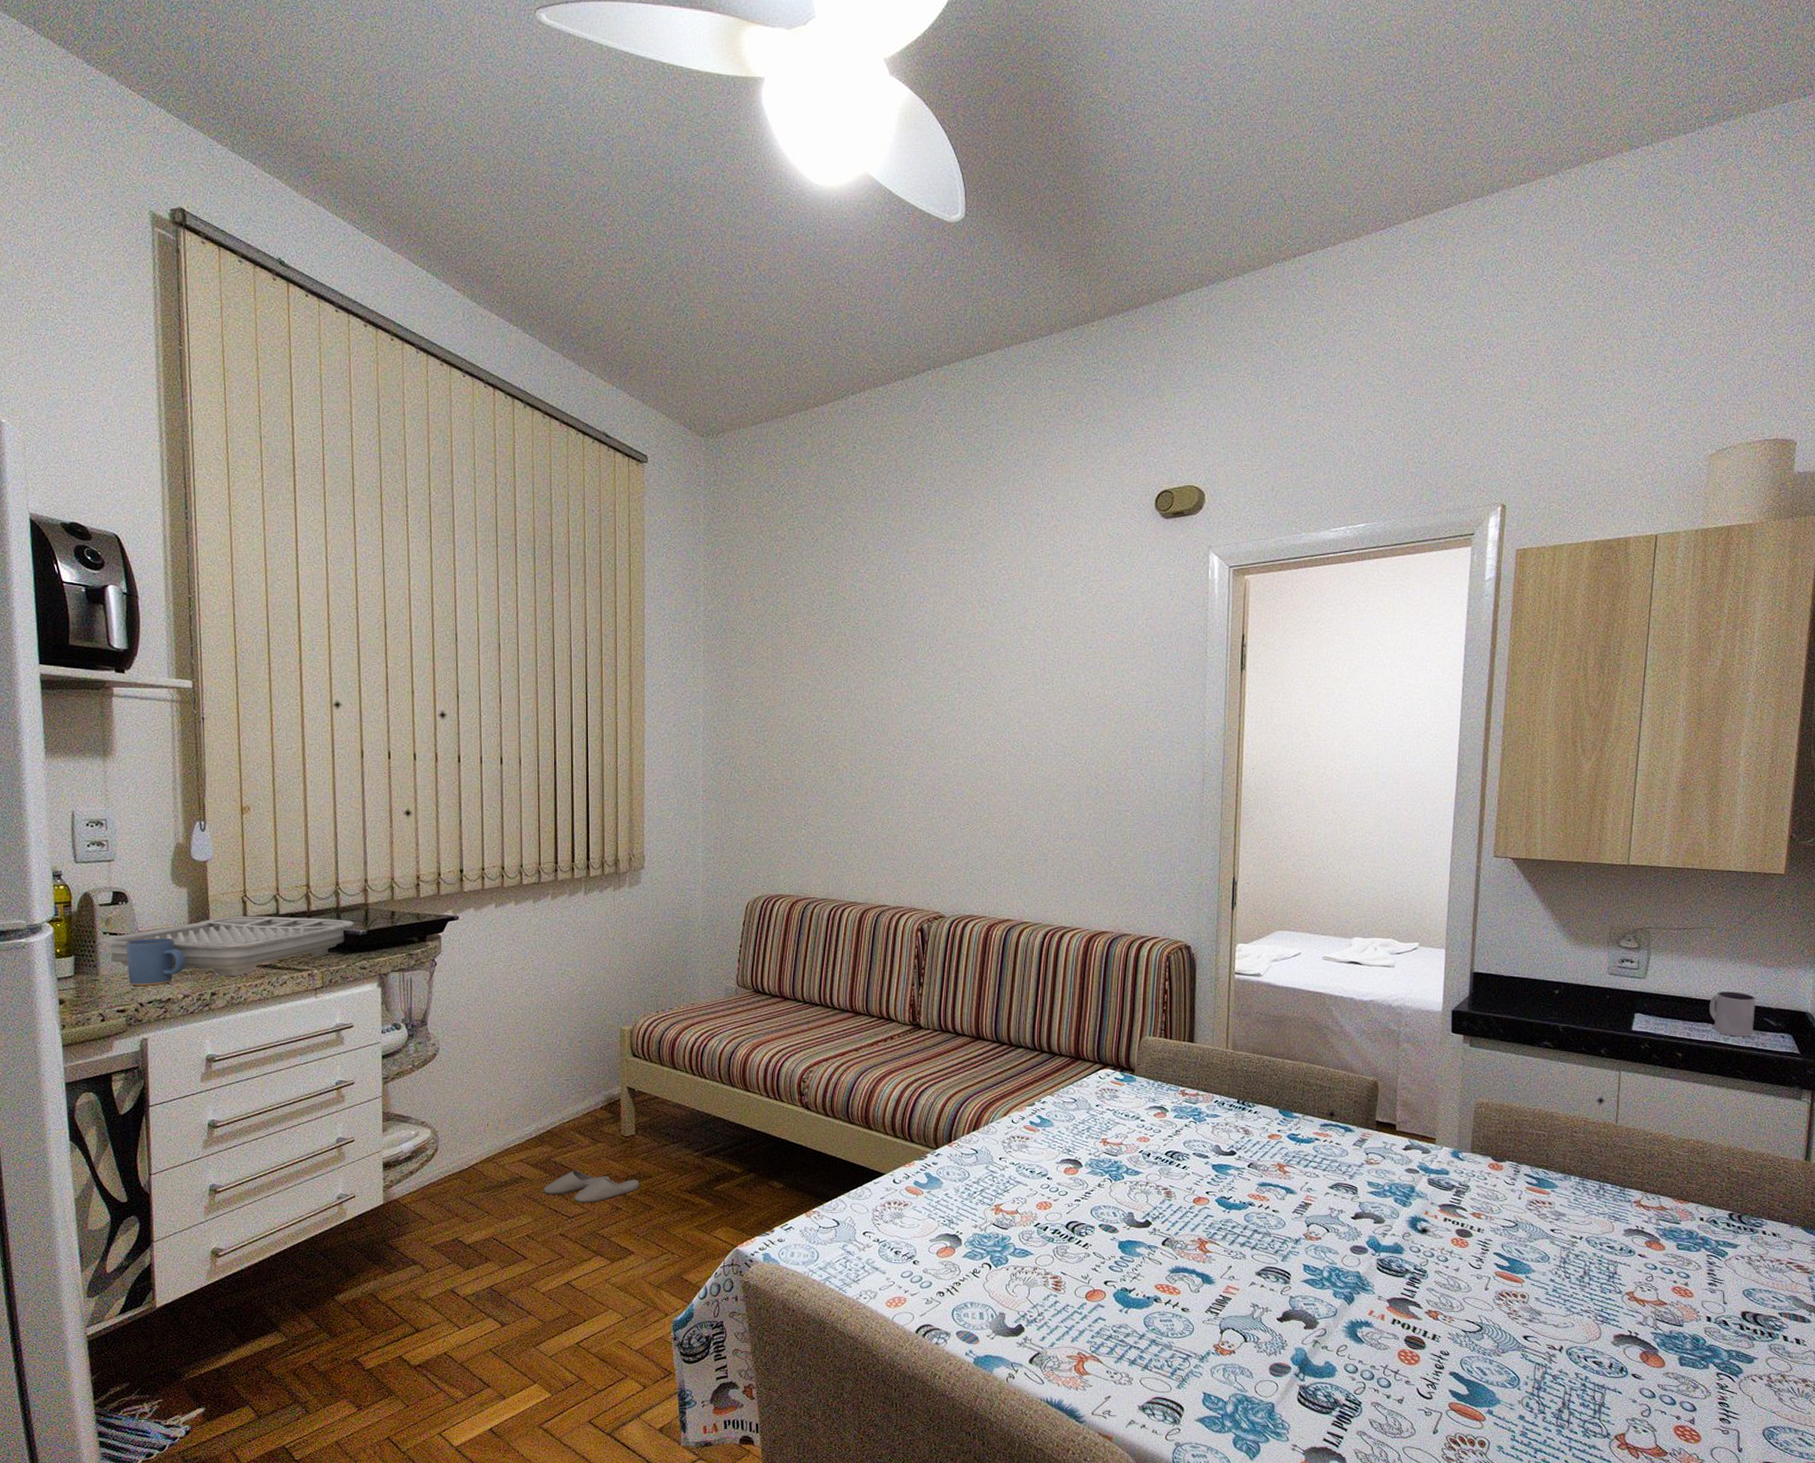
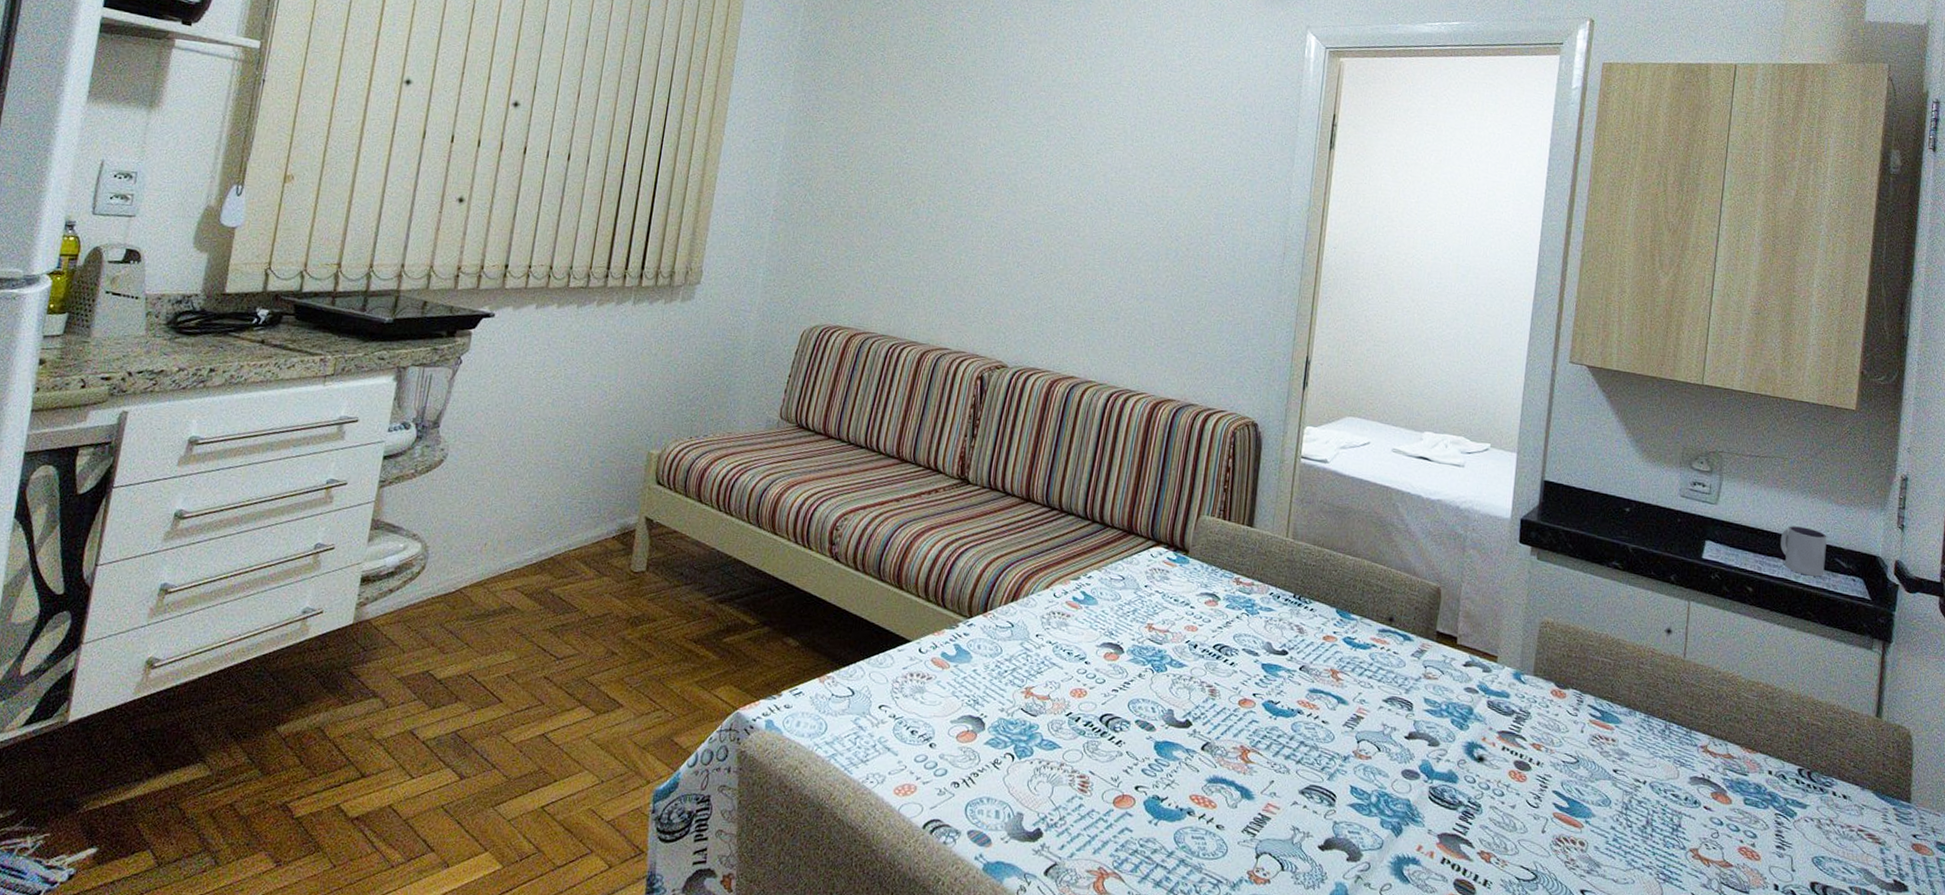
dish rack: present [99,916,355,976] -> none [99,288,382,353]
mug: present [126,937,185,986] -> none [122,302,190,355]
slippers: present [543,1170,639,1203] -> none [534,605,642,644]

